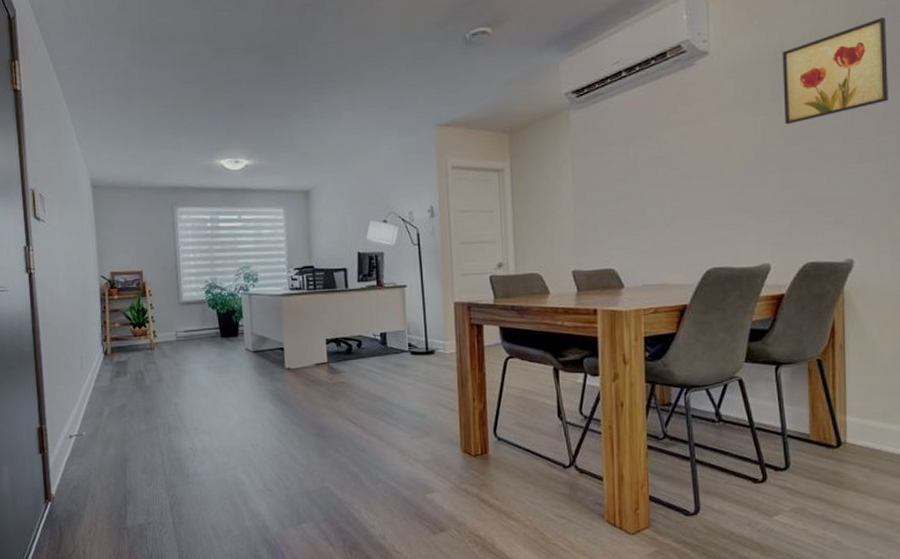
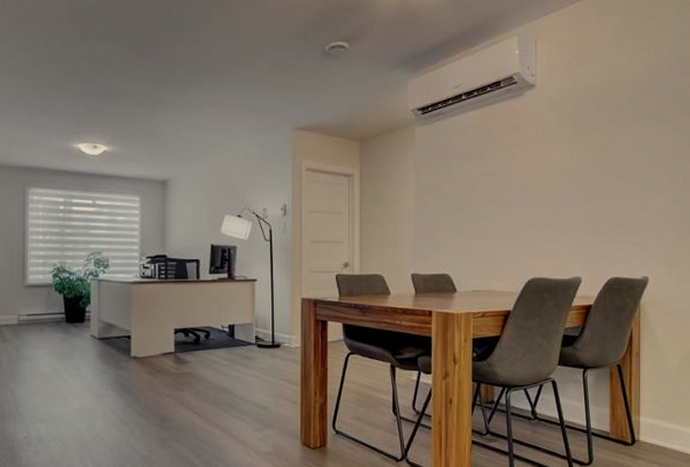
wall art: present [782,17,889,125] -> none [595,71,678,155]

